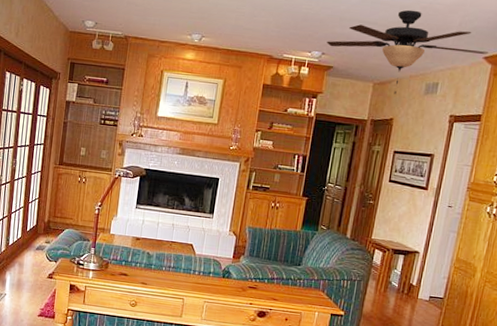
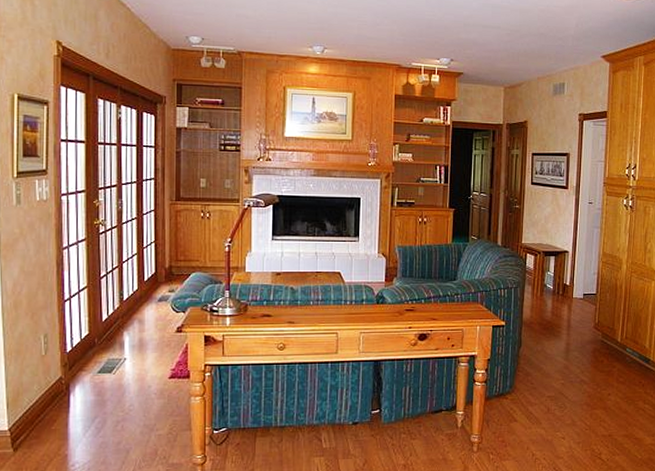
ceiling fan: present [326,9,489,95] -> none [454,13,606,97]

